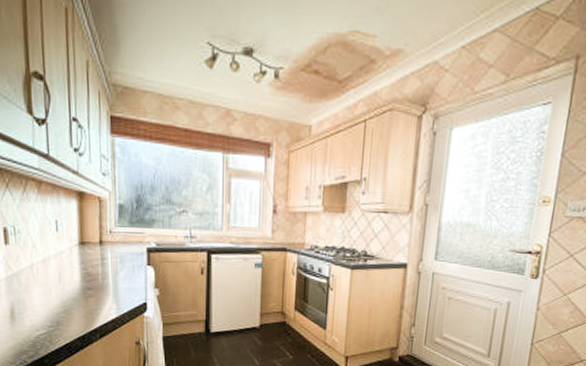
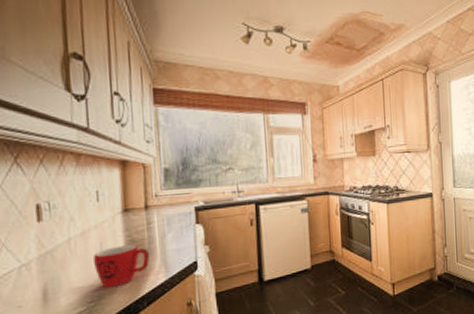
mug: none [53,277,102,316] -> present [94,244,149,288]

